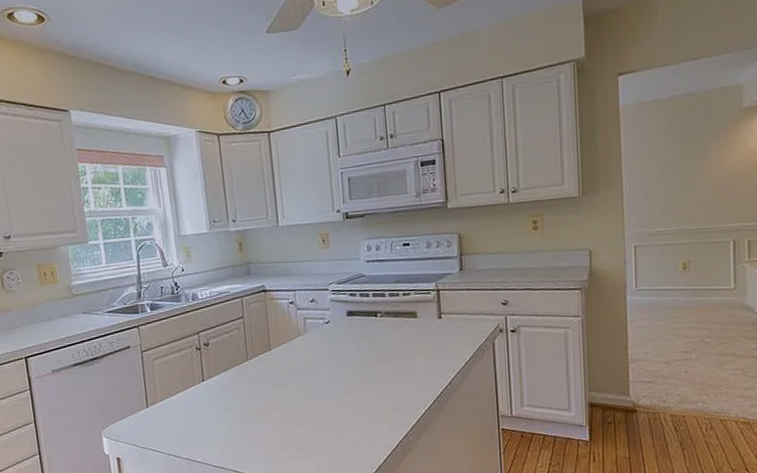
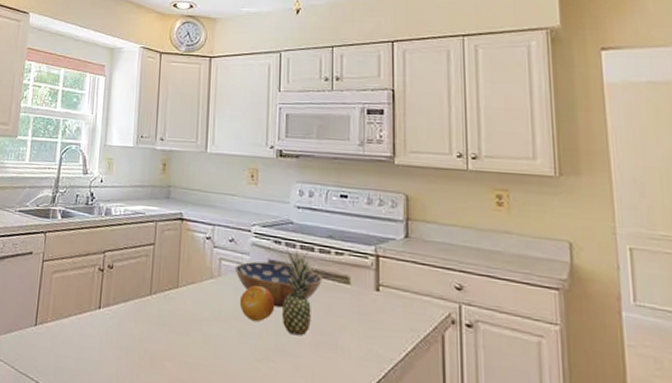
bowl: none [318,311,394,349] -> present [234,261,322,308]
fruit: none [327,333,357,364] -> present [240,285,275,322]
fruit: none [361,298,388,367] -> present [281,249,313,336]

